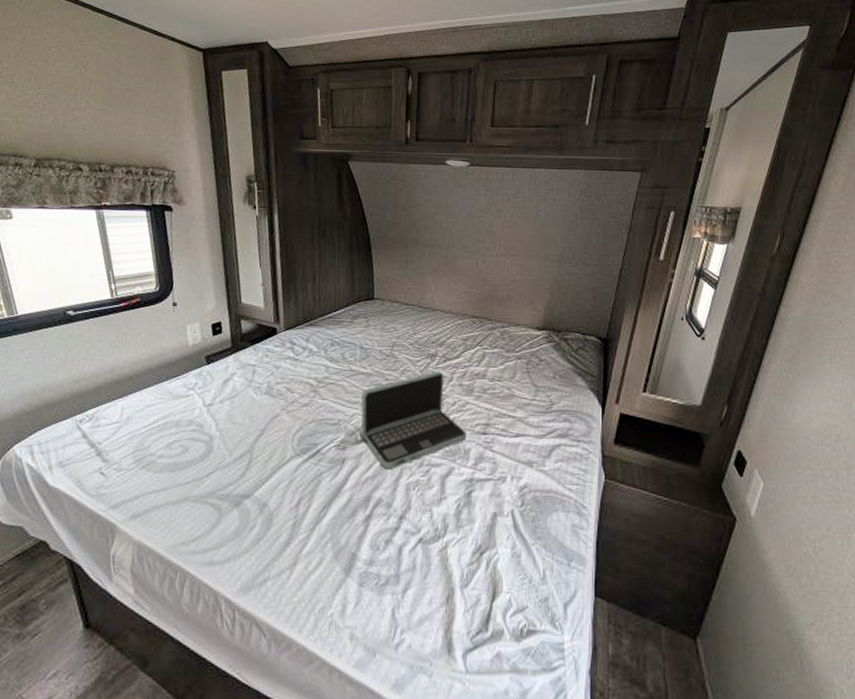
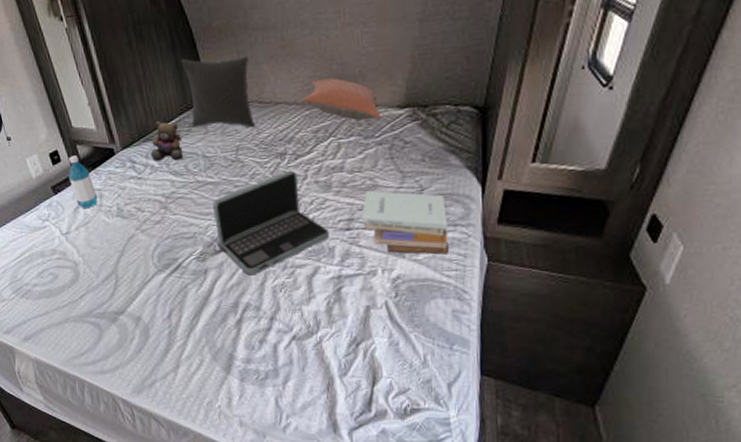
water bottle: none [225,329,251,383] -> present [68,155,98,209]
teddy bear: none [311,309,345,348] -> present [150,121,183,161]
pillow: none [355,259,416,328] -> present [181,56,255,128]
pillow: none [456,295,522,337] -> present [302,77,381,120]
books: none [497,399,573,468] -> present [361,190,450,255]

